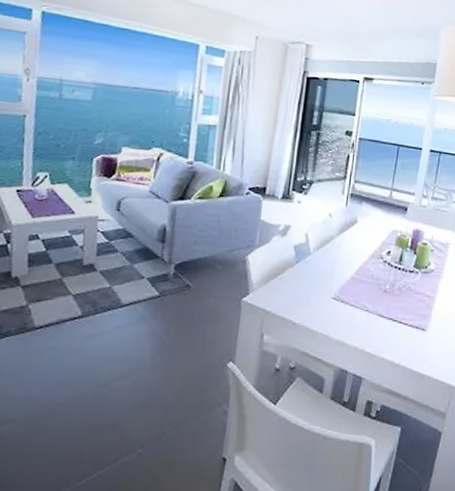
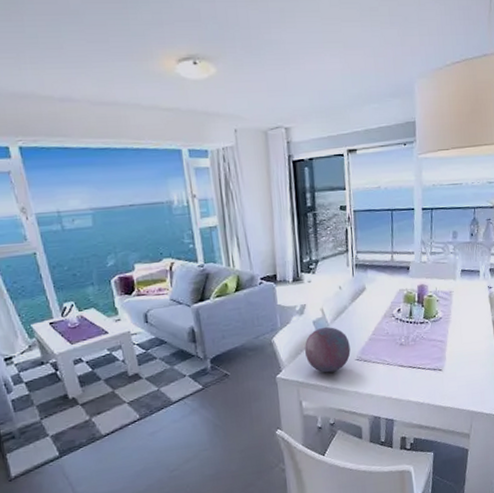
decorative ball: none [278,254,329,307] -> present [305,326,351,373]

